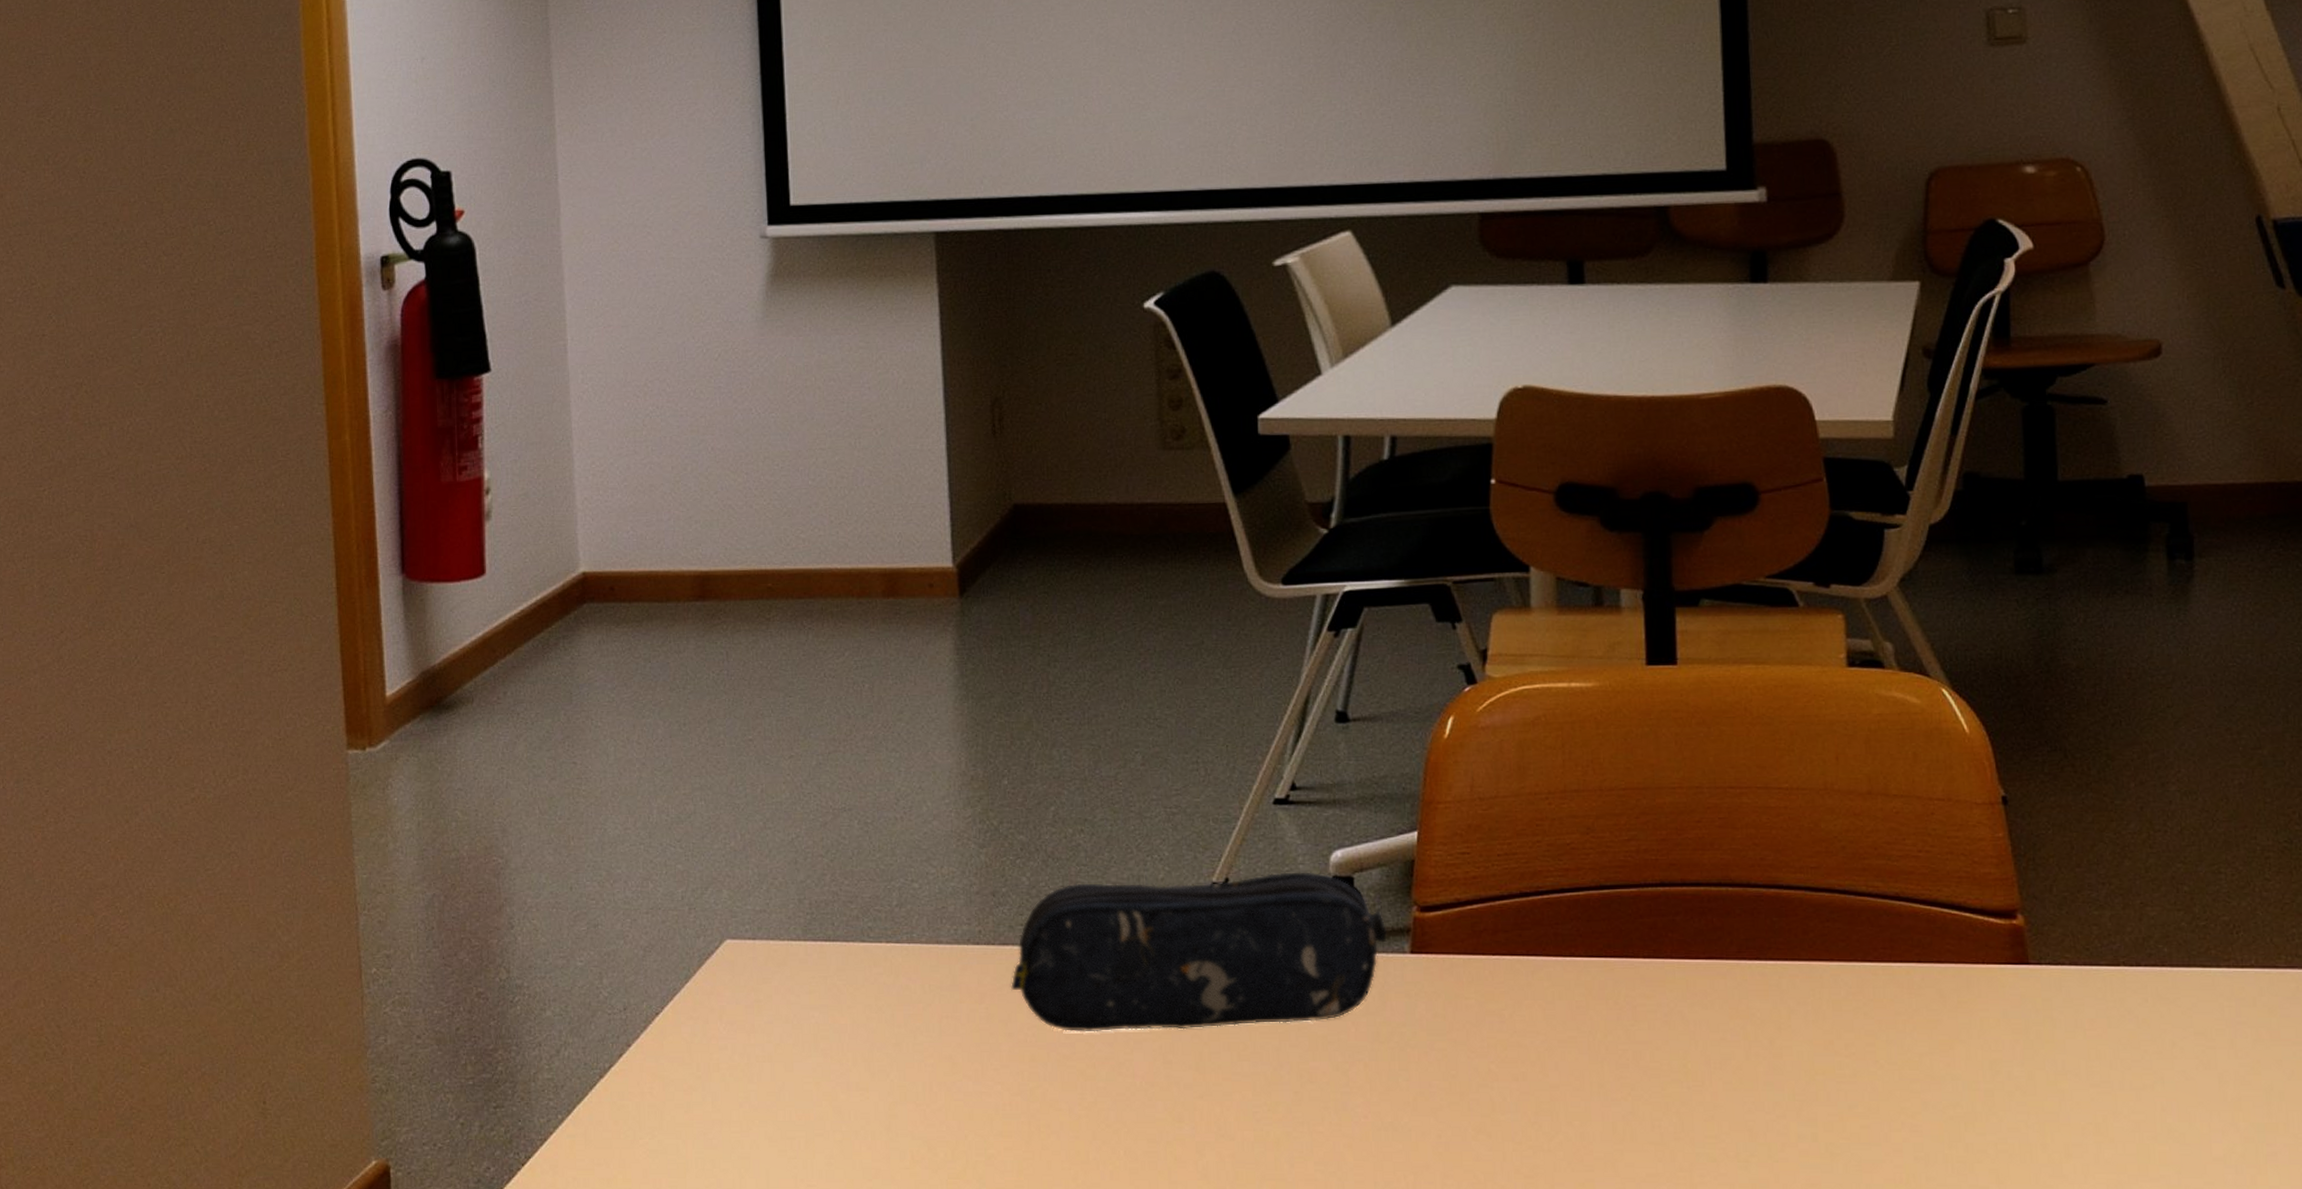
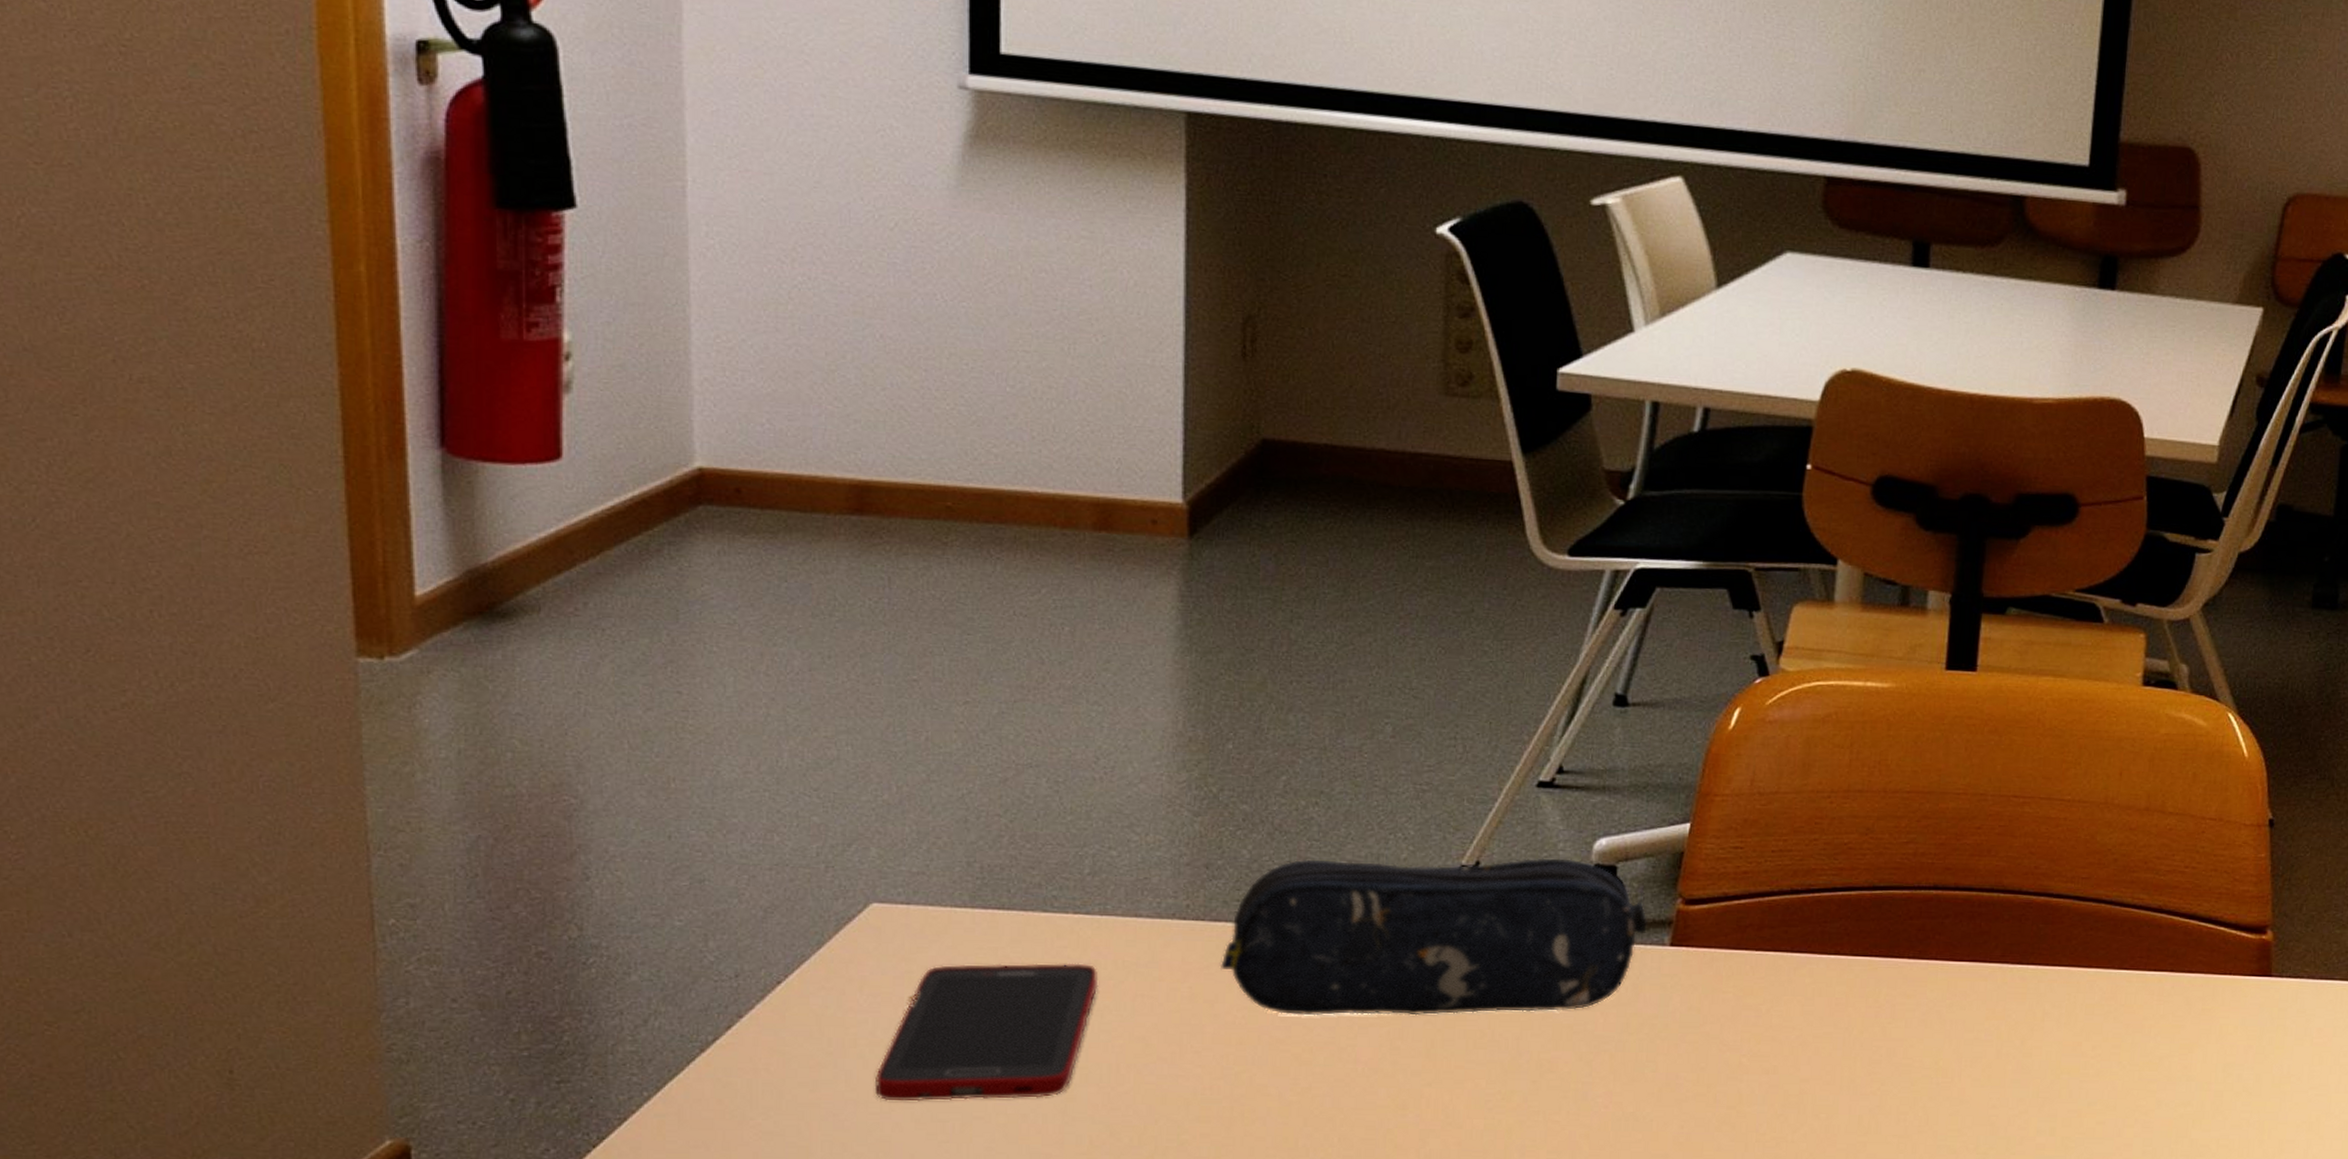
cell phone: none [734,988,910,1121] -> present [874,963,1099,1102]

